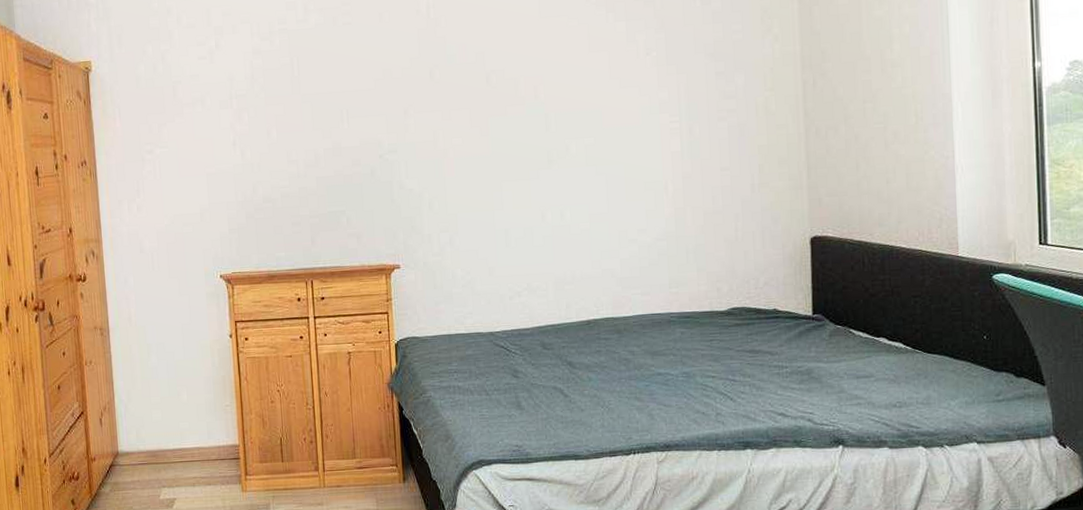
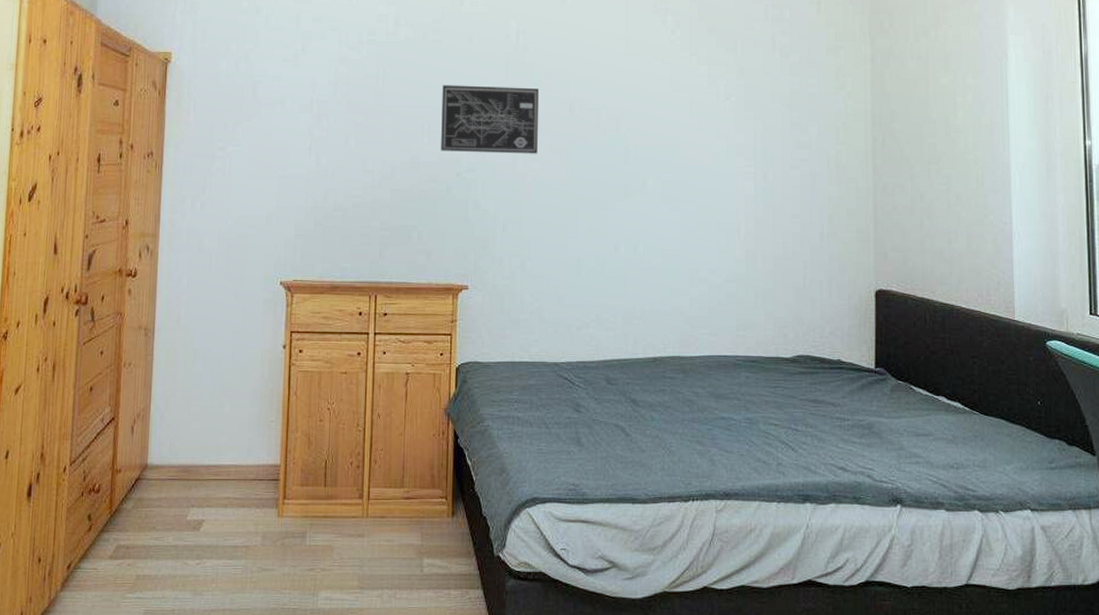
wall art: none [357,62,458,135] -> present [441,85,539,154]

